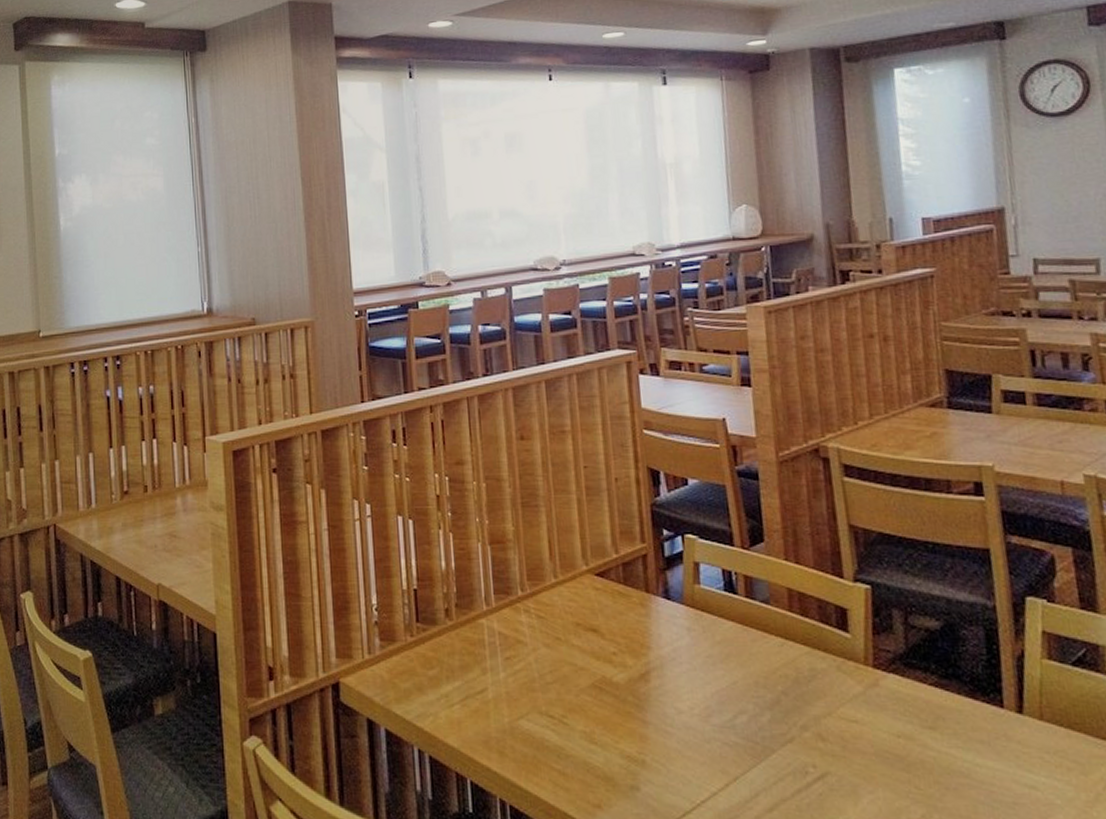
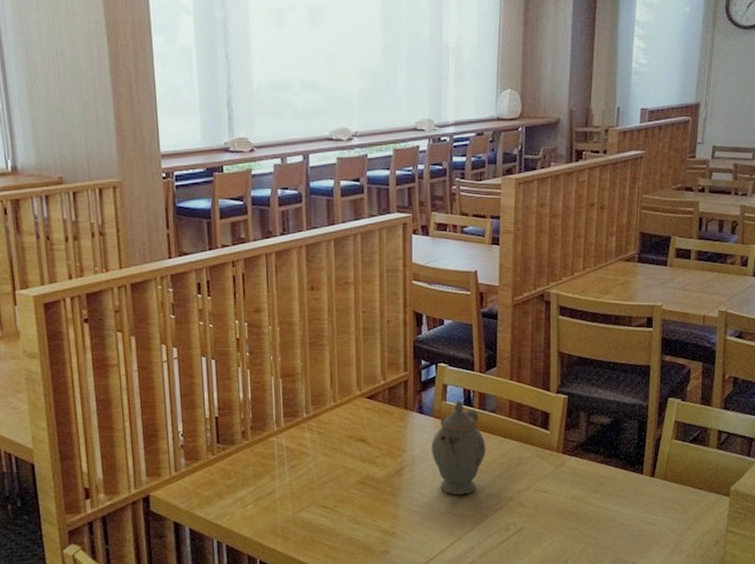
teapot: none [685,585,762,717] -> present [431,400,486,496]

